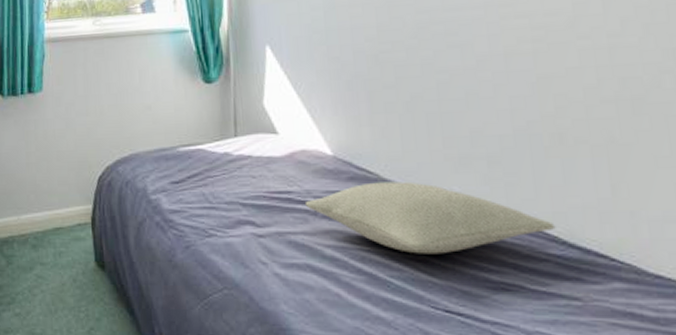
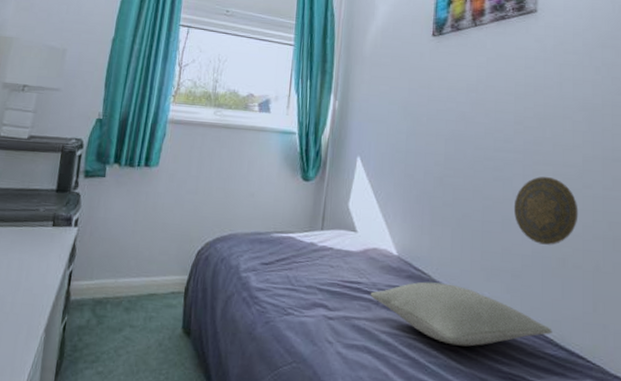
decorative plate: none [479,32,575,119] -> present [513,176,578,245]

